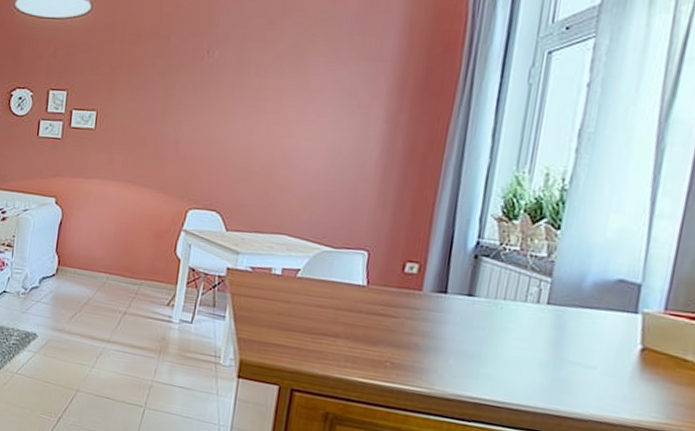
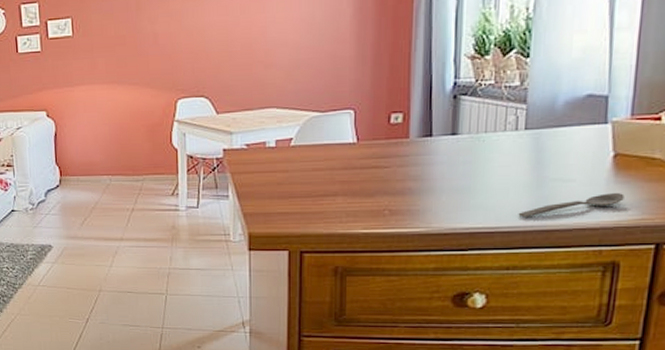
spoon: none [529,388,649,403] -> present [518,193,625,218]

